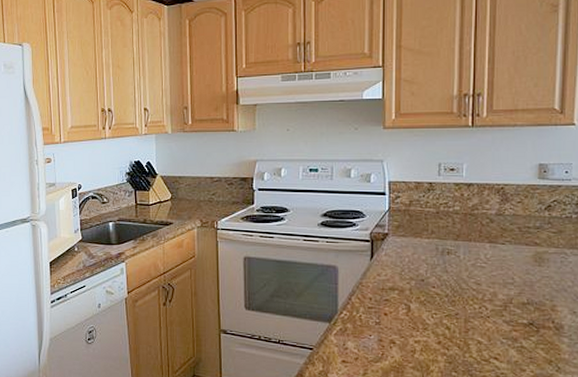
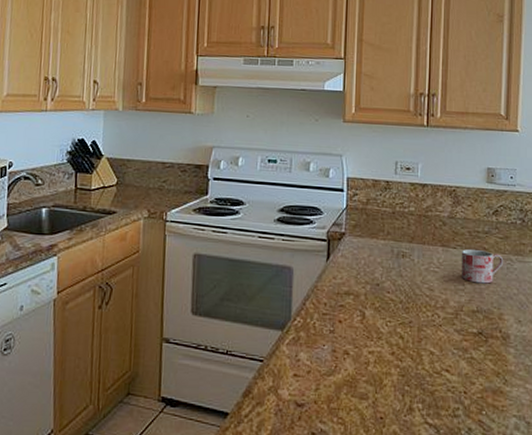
mug: none [510,245,557,277] -> present [461,249,504,284]

